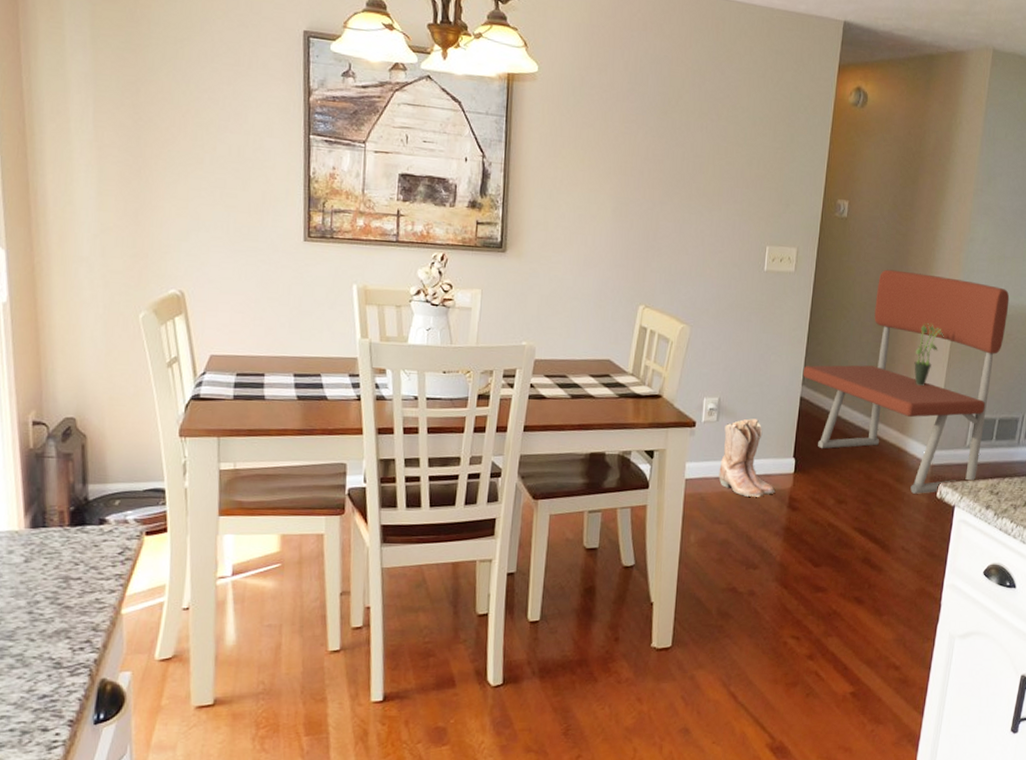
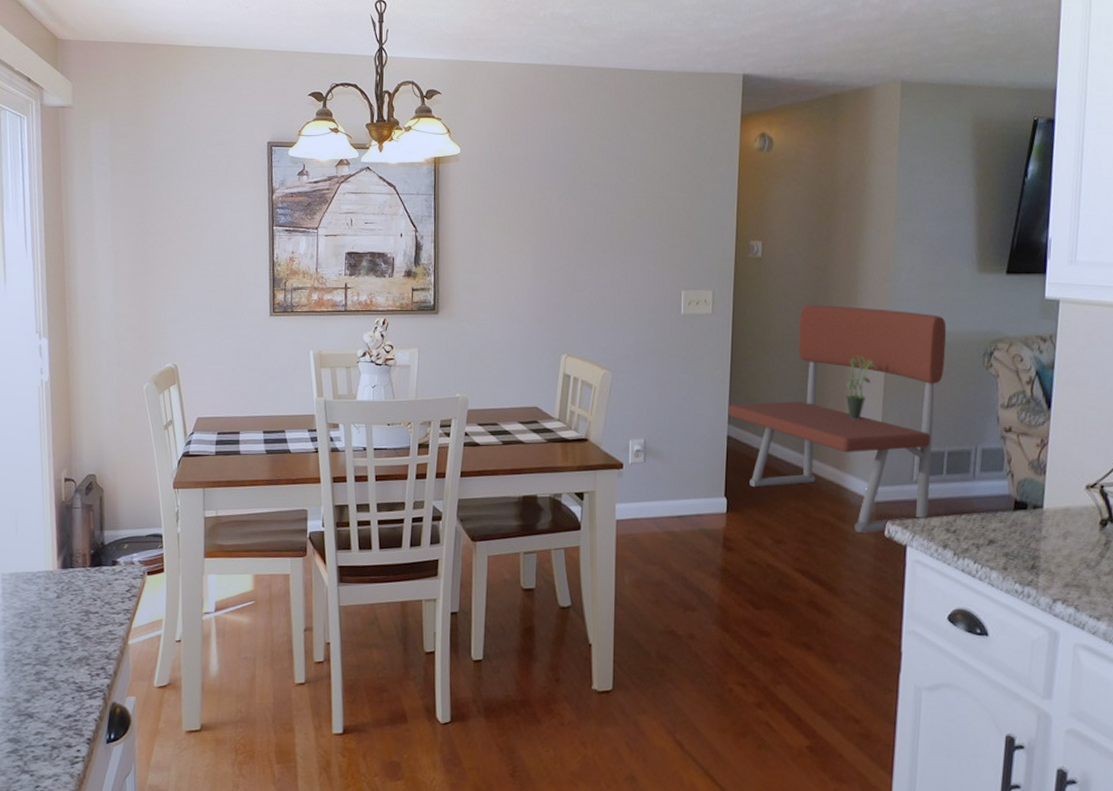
boots: present [718,418,776,497] -> none [649,459,709,538]

